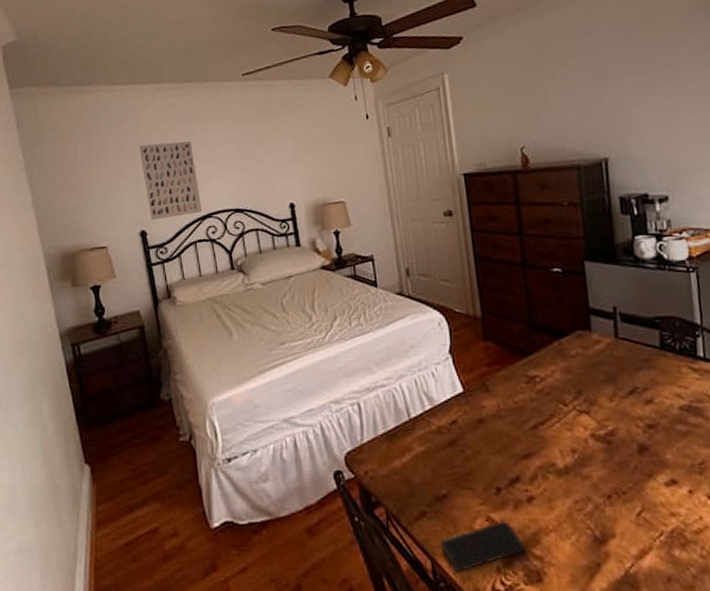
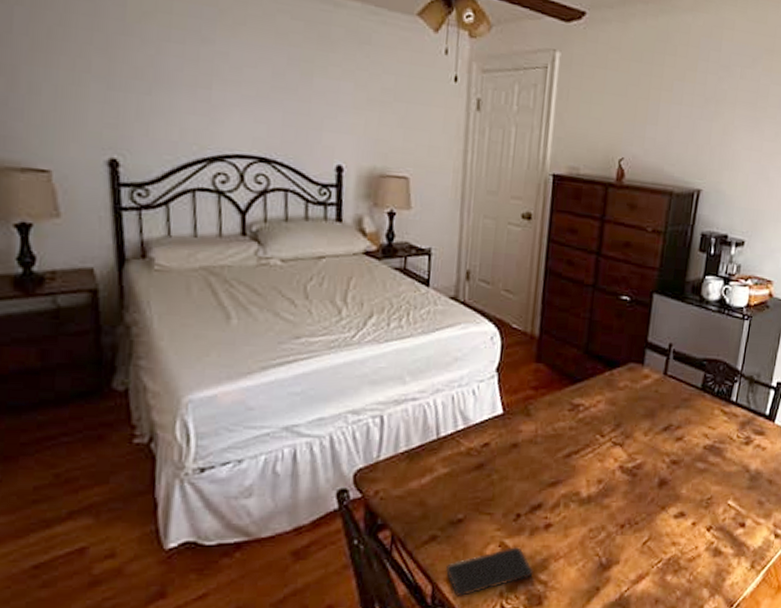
wall art: present [139,140,203,220] -> none [122,36,211,152]

